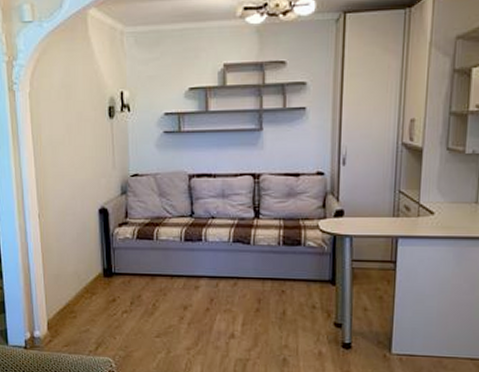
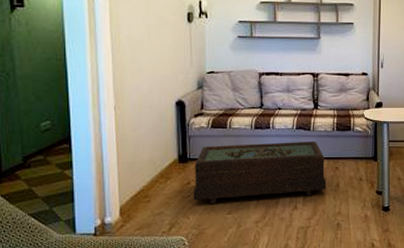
coffee table: none [119,257,270,326] -> present [193,140,327,205]

